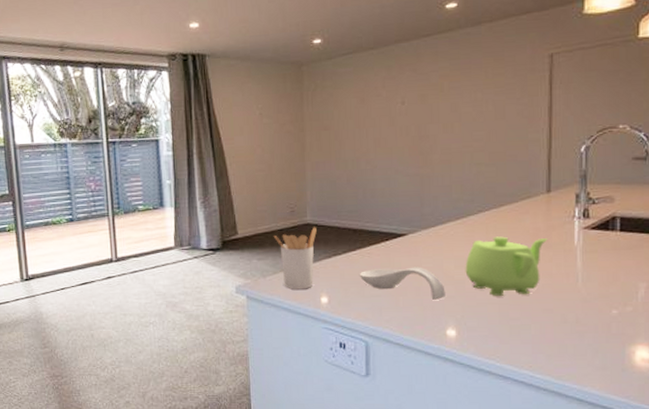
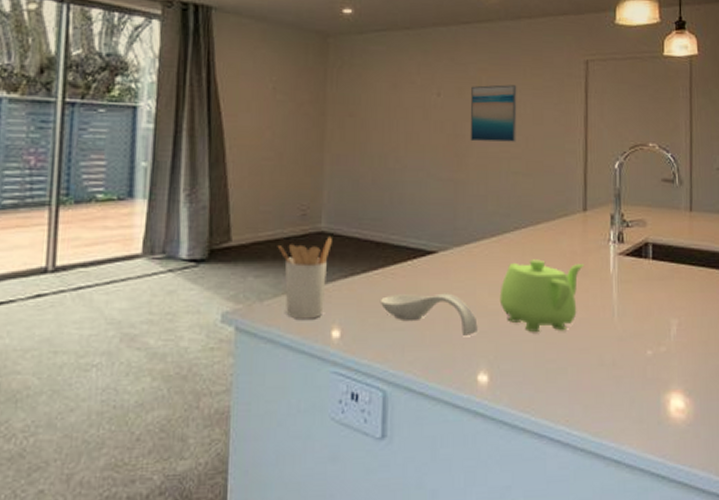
wall art: none [433,86,479,141] -> present [470,84,517,142]

